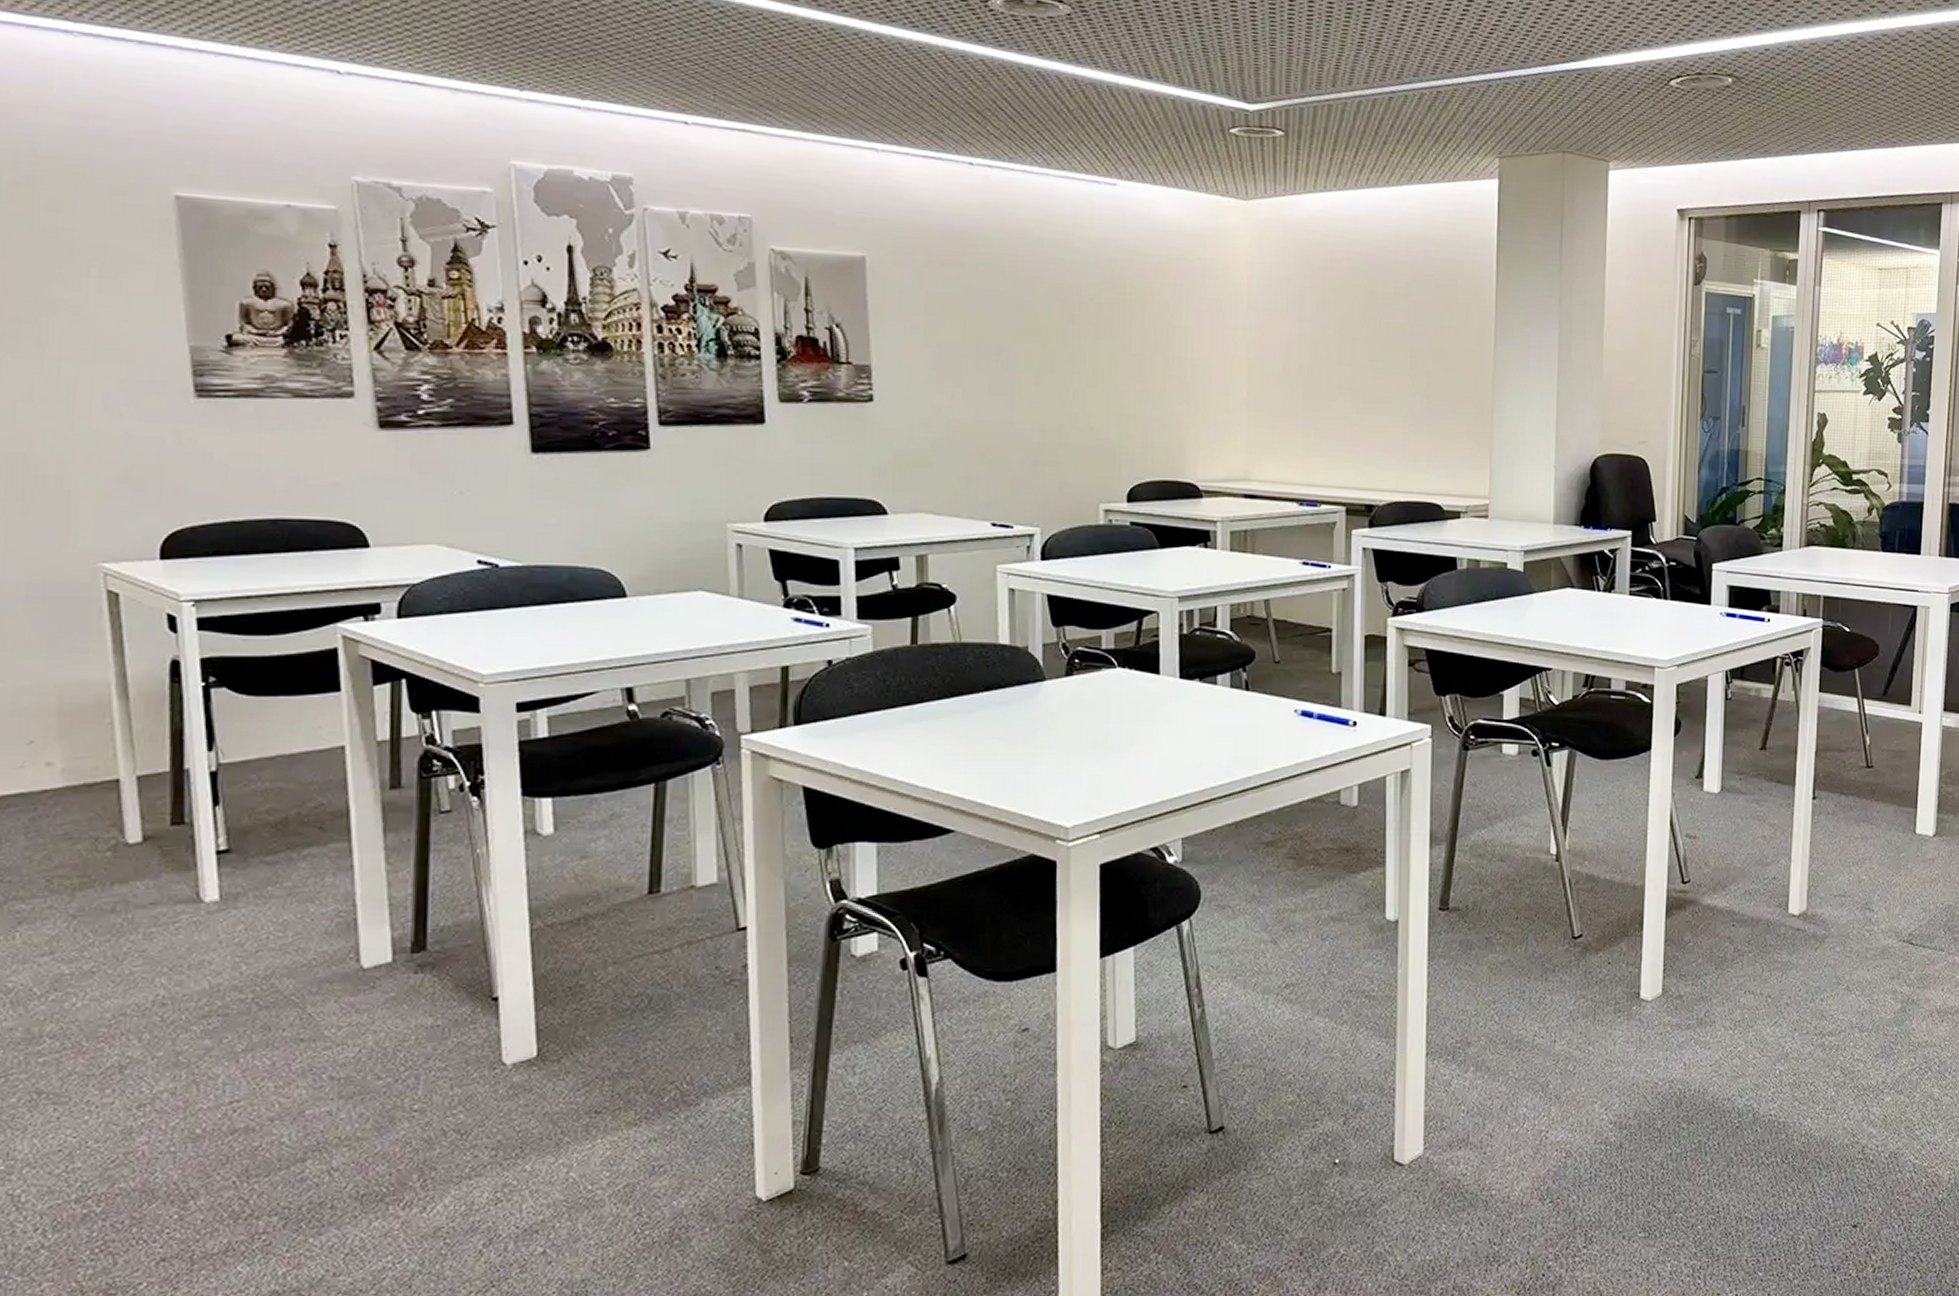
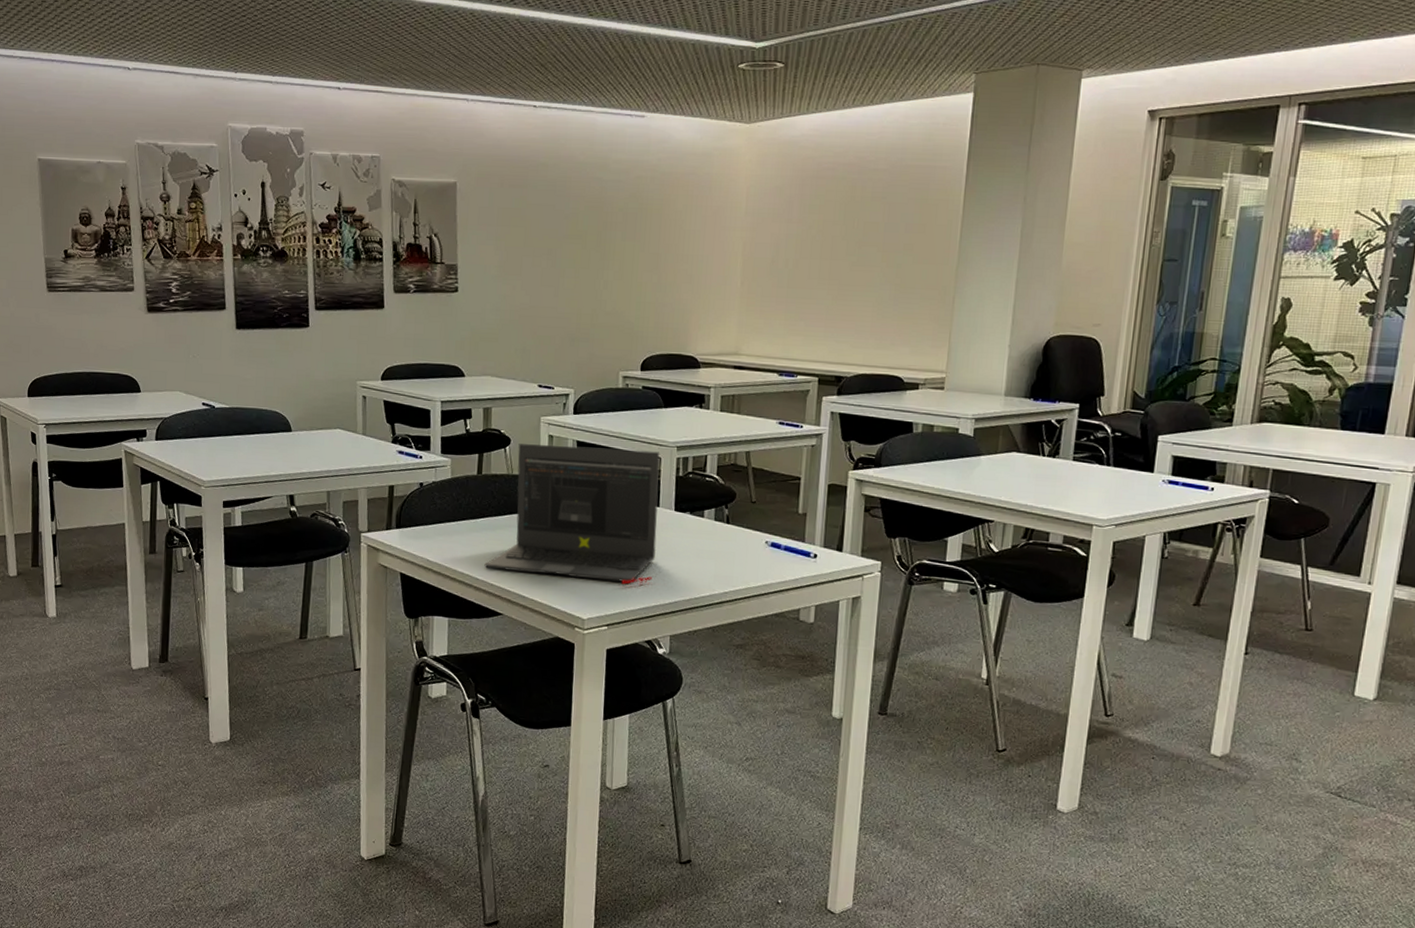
laptop: none [926,600,1158,777] -> present [484,443,660,585]

